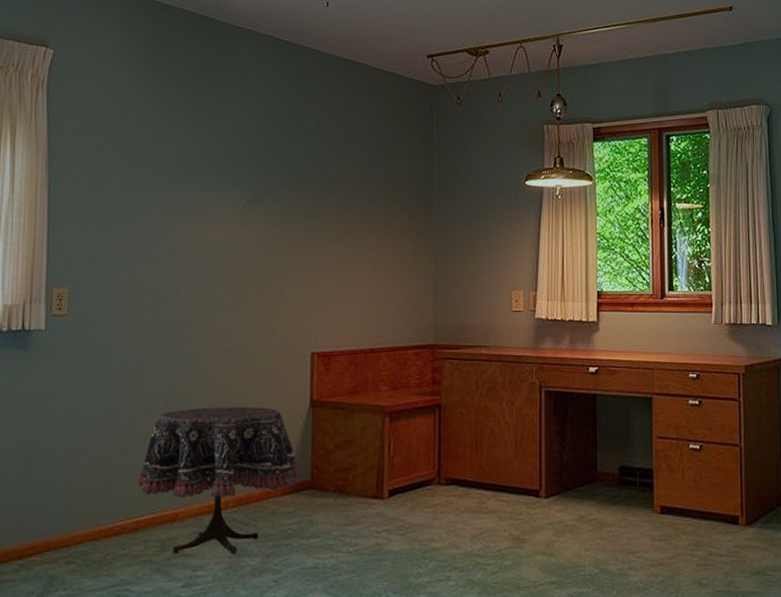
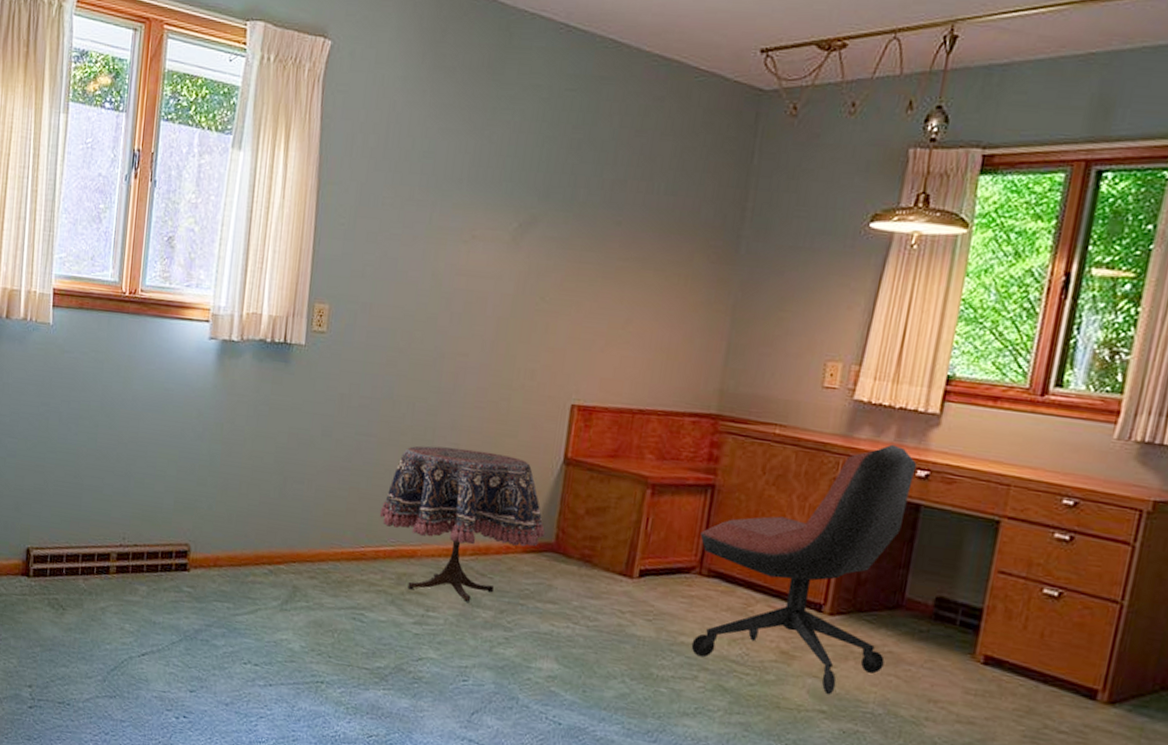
office chair: none [435,350,592,567] -> present [691,444,918,695]

